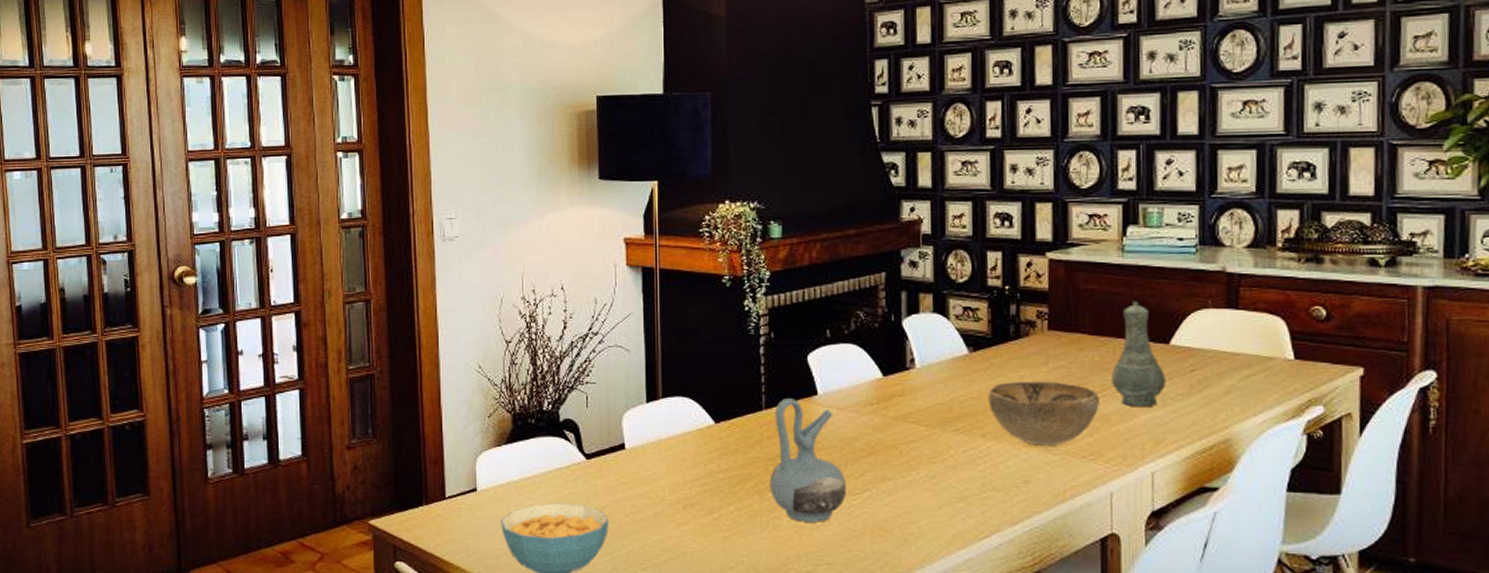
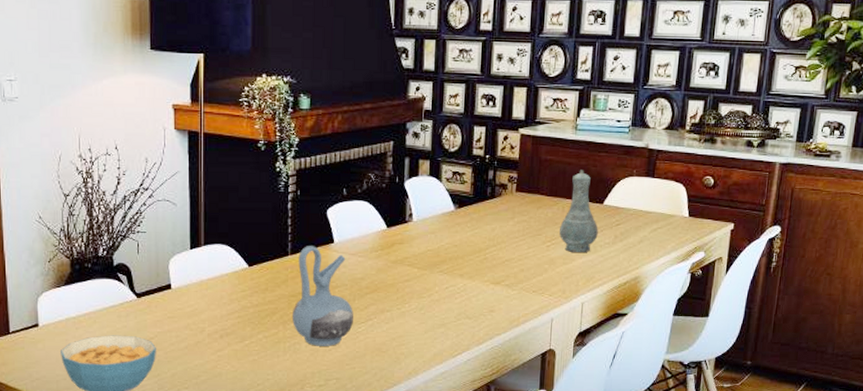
decorative bowl: present [988,380,1099,446] -> none [467,232,549,283]

